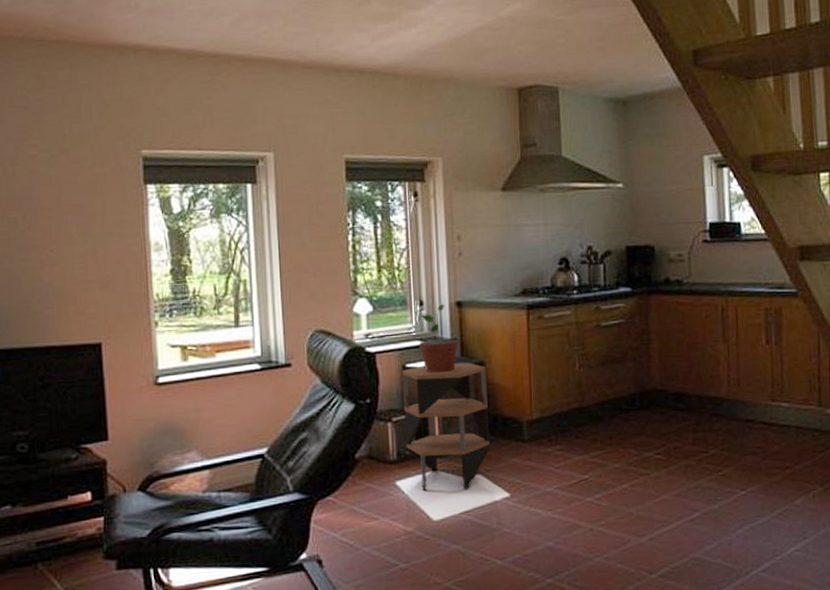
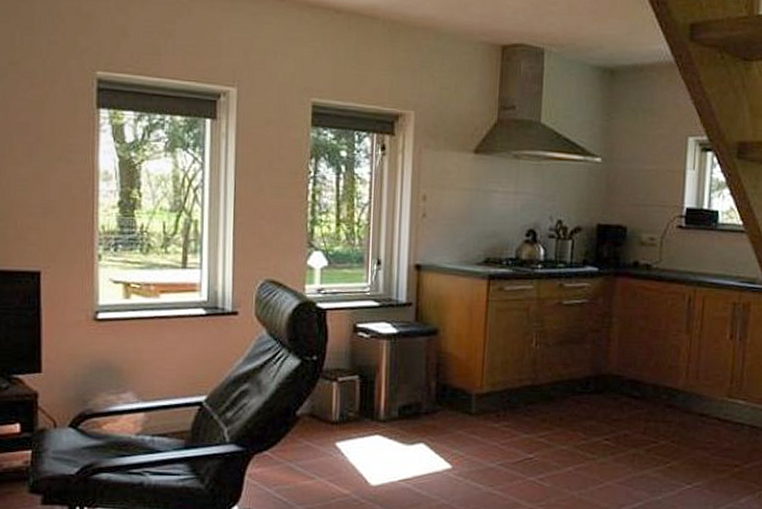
side table: present [402,362,490,491] -> none [349,327,439,458]
potted plant: present [419,303,458,373] -> none [373,264,413,337]

